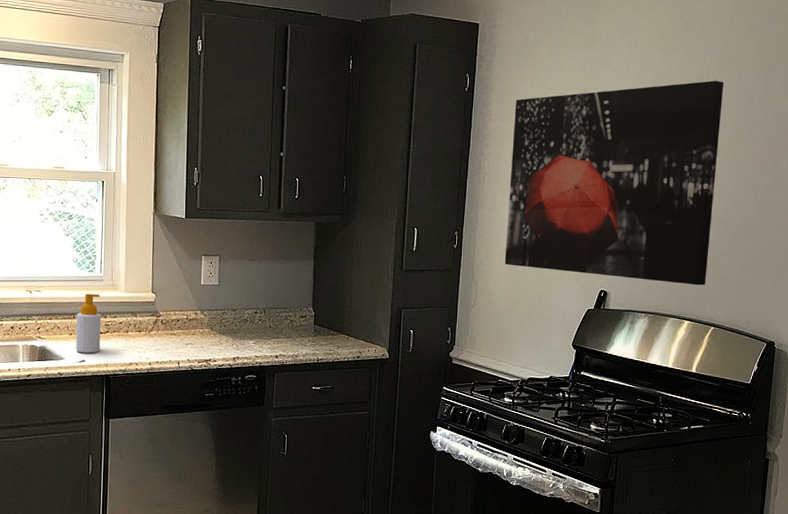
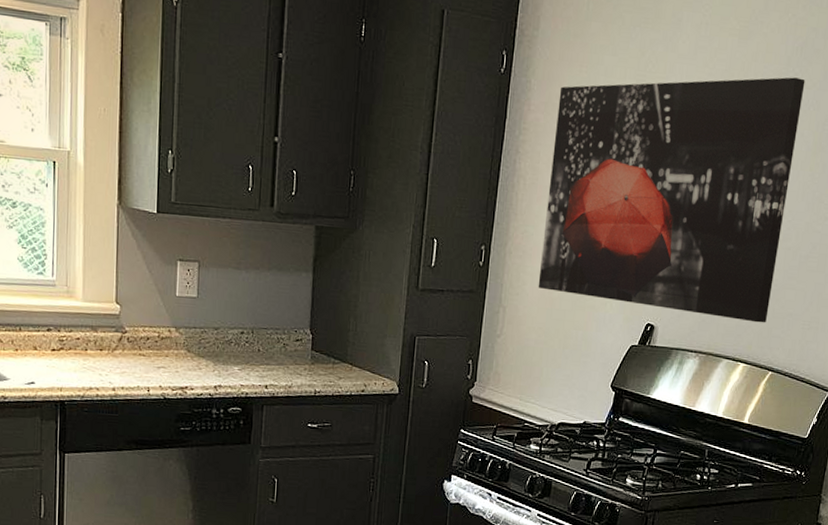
soap bottle: present [76,294,102,354] -> none [22,301,54,375]

